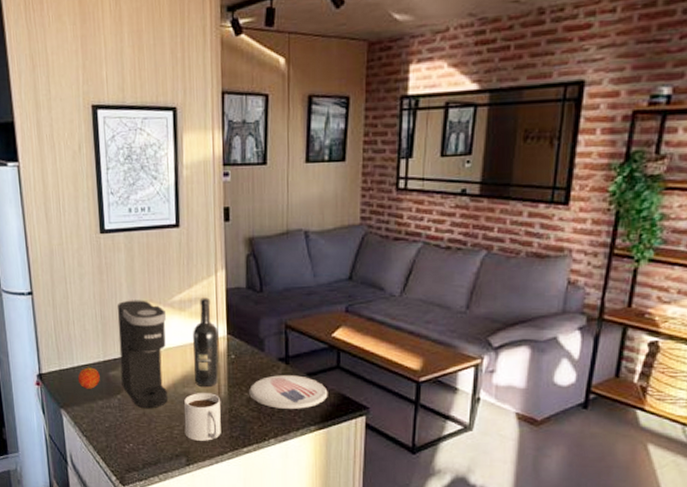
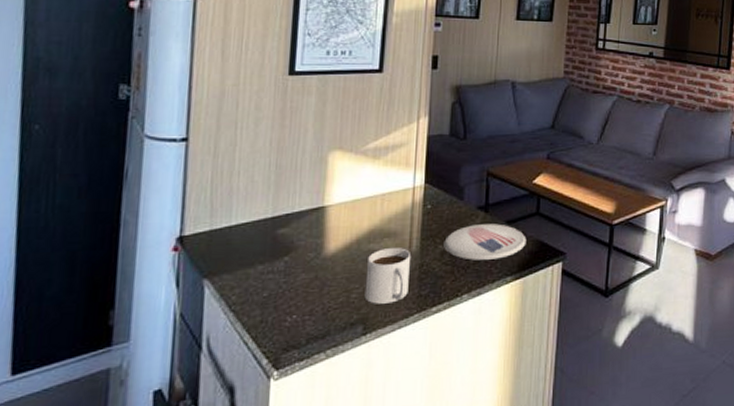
fruit: present [77,365,100,389] -> none [233,222,264,252]
coffee maker: present [117,300,167,409] -> none [292,147,358,271]
wine bottle: present [192,297,219,387] -> none [383,145,416,241]

